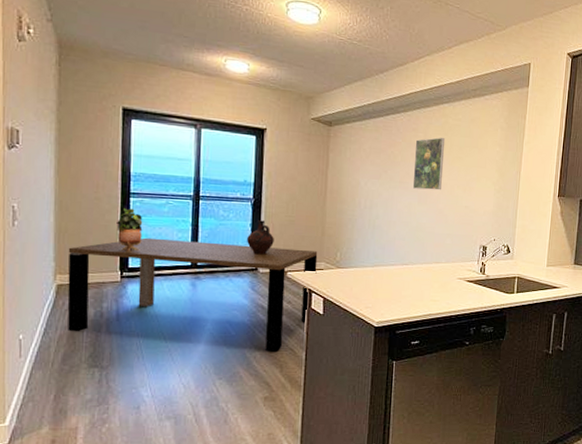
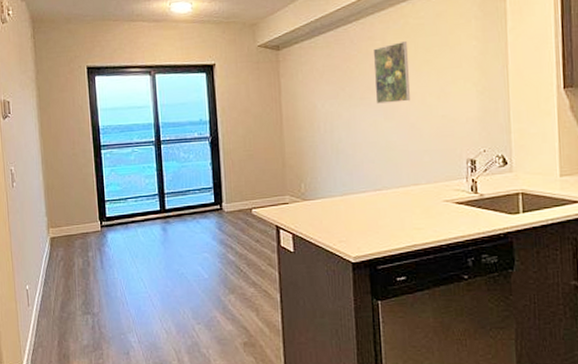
dining table: present [67,237,318,352] -> none [56,184,282,294]
potted plant: present [117,208,143,251] -> none [92,160,115,201]
ceramic jug: present [247,220,274,255] -> none [209,158,235,194]

